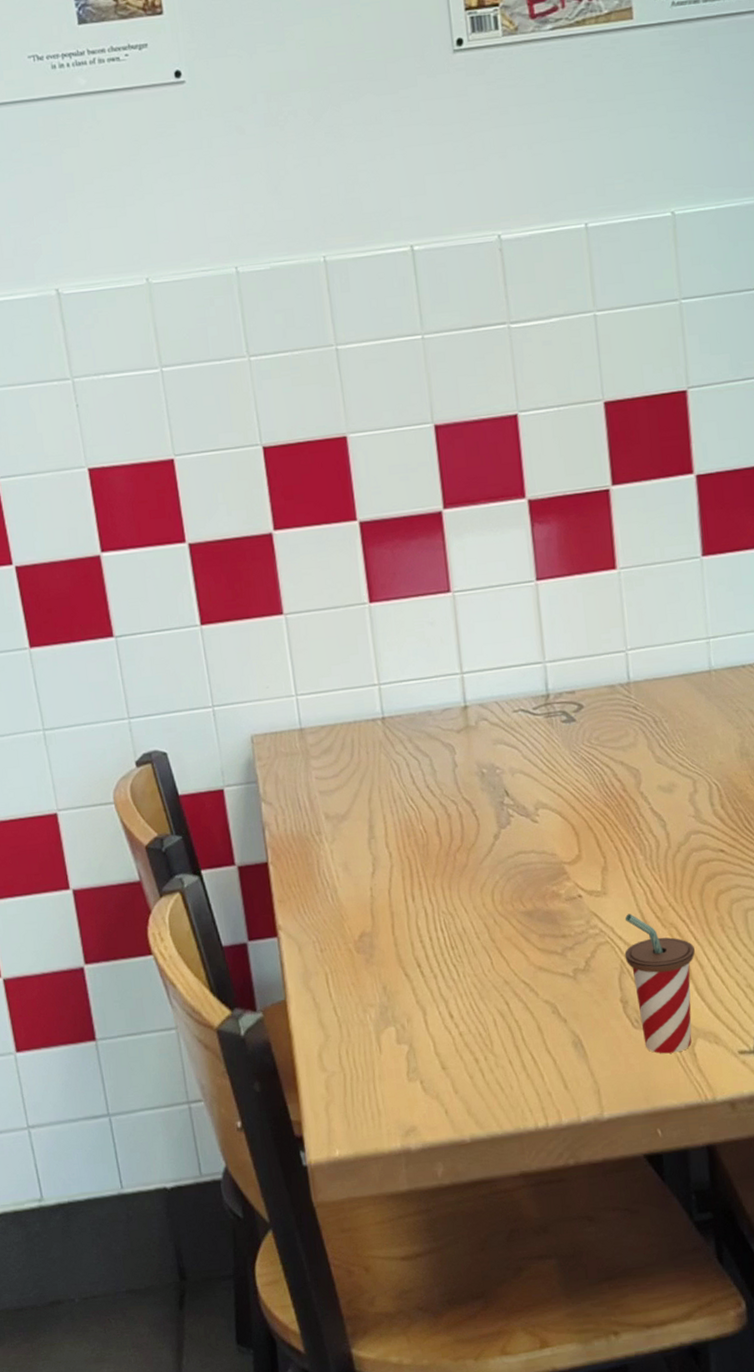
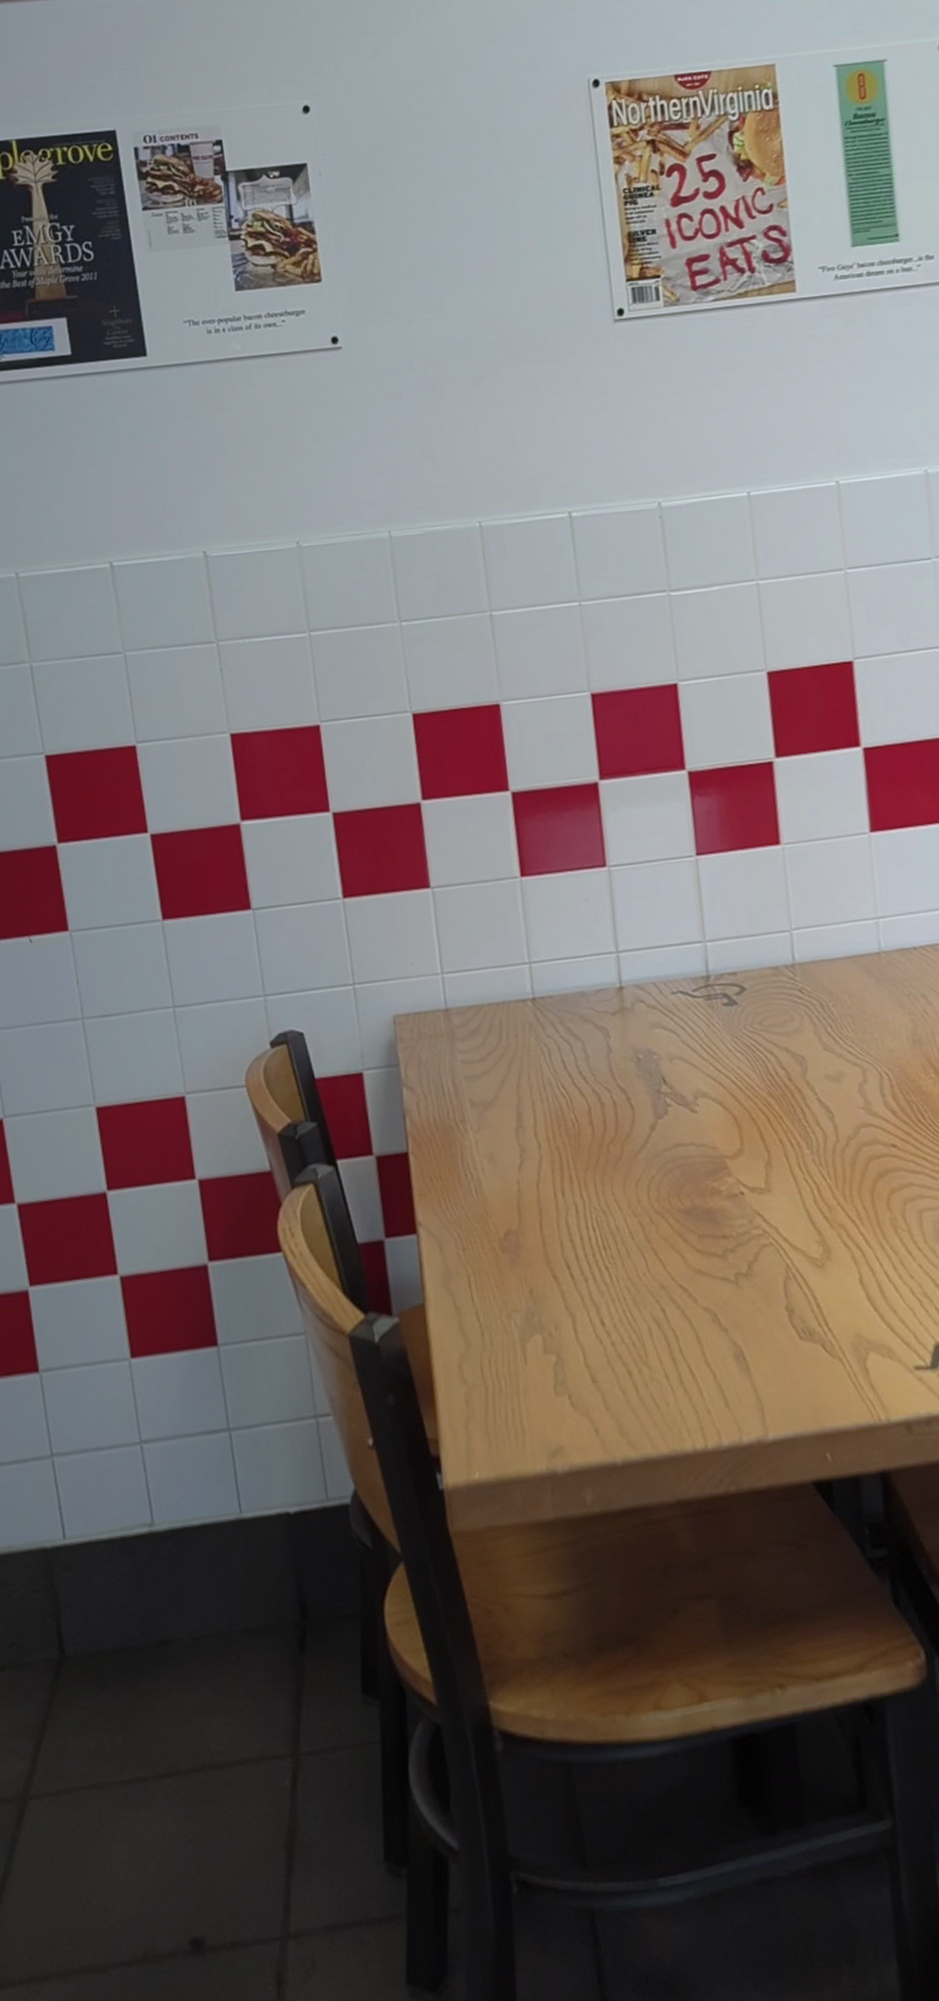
beverage cup: present [624,913,695,1054] -> none [790,1213,866,1369]

